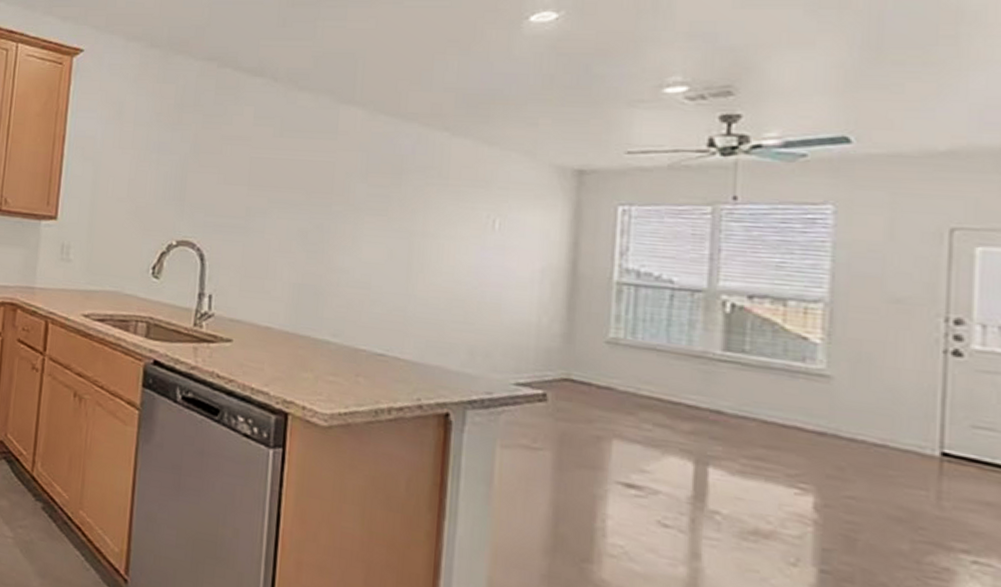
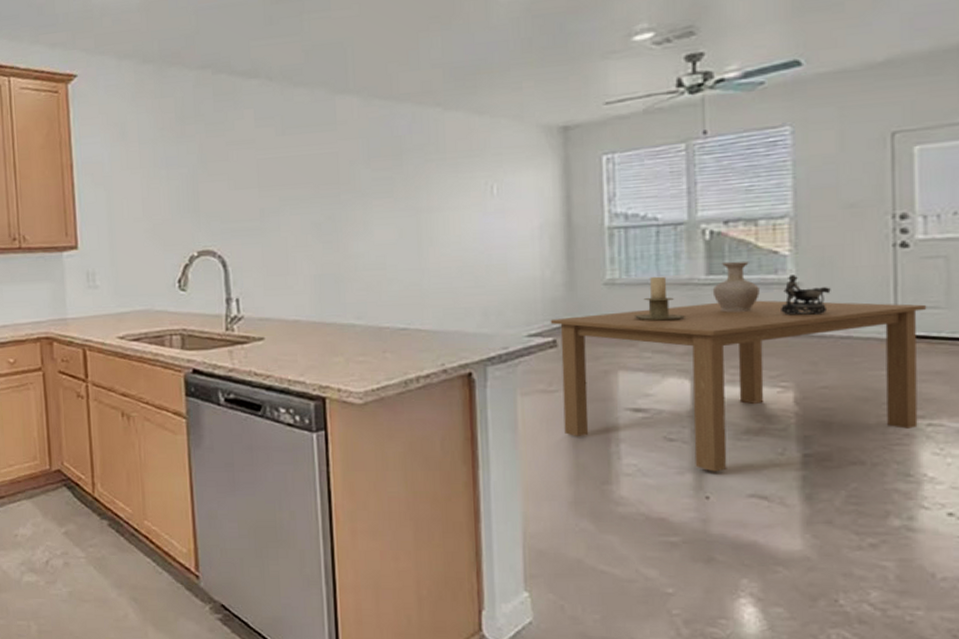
dining table: none [541,370,981,572] -> present [550,300,927,472]
candle holder: none [636,342,695,395] -> present [633,276,685,321]
vase: none [728,339,783,399] -> present [712,261,760,313]
decorative bowl: none [806,365,867,416] -> present [781,275,831,316]

